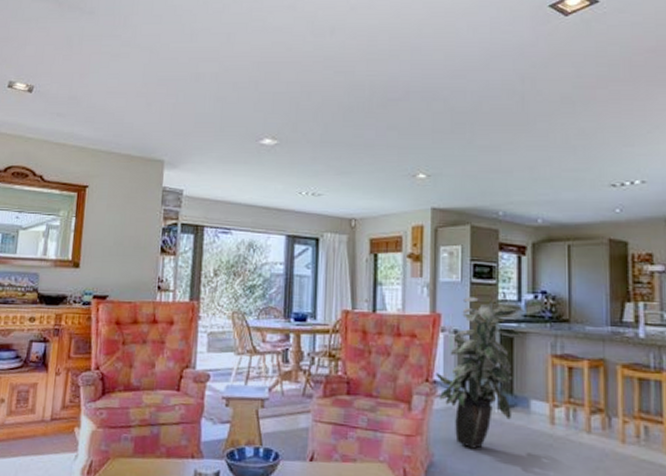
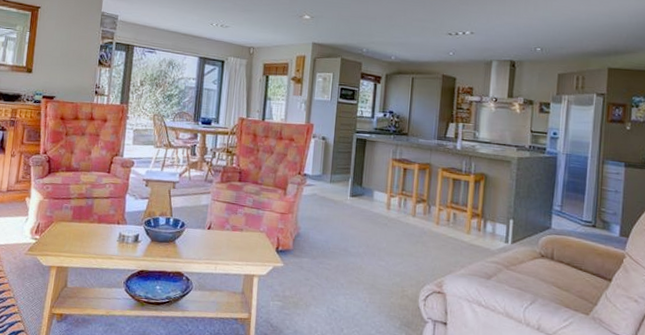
indoor plant: present [436,297,525,449] -> none [306,112,376,225]

